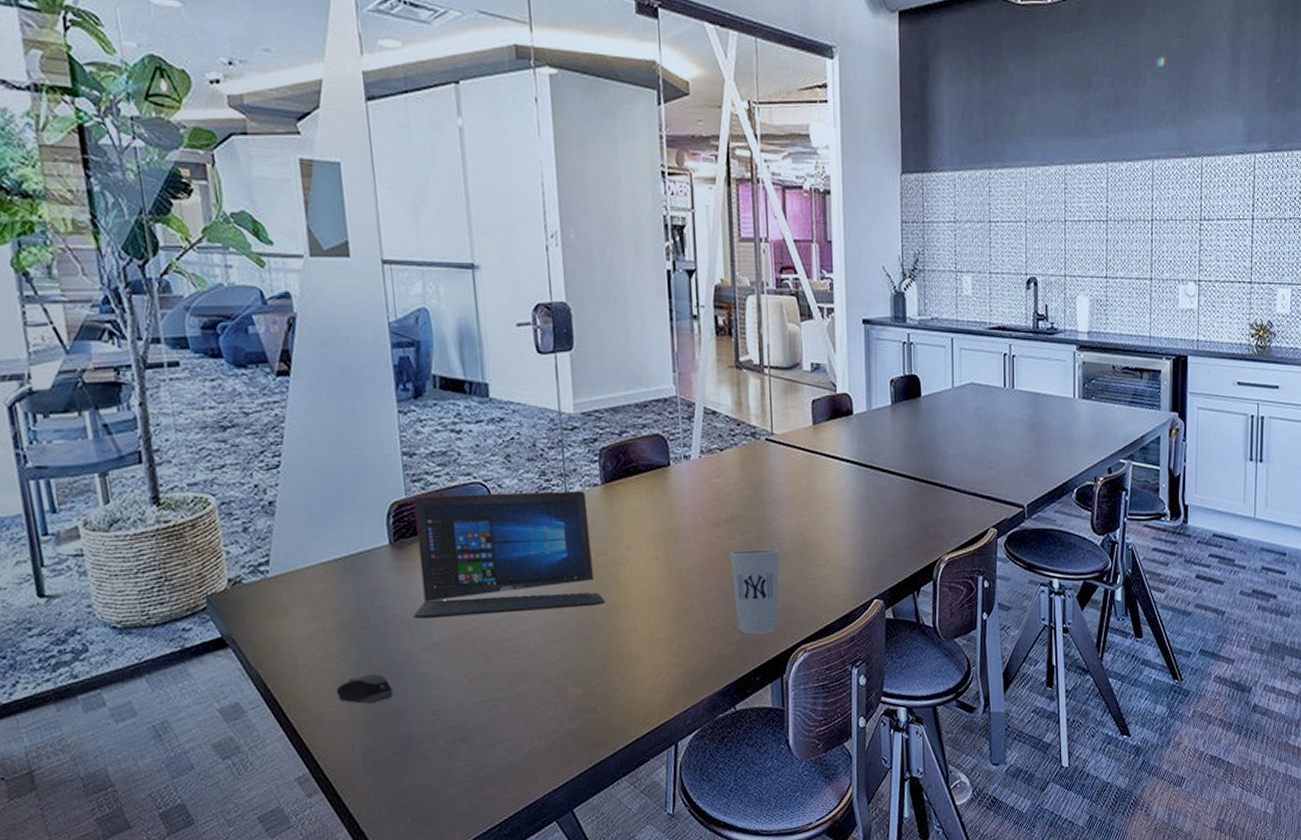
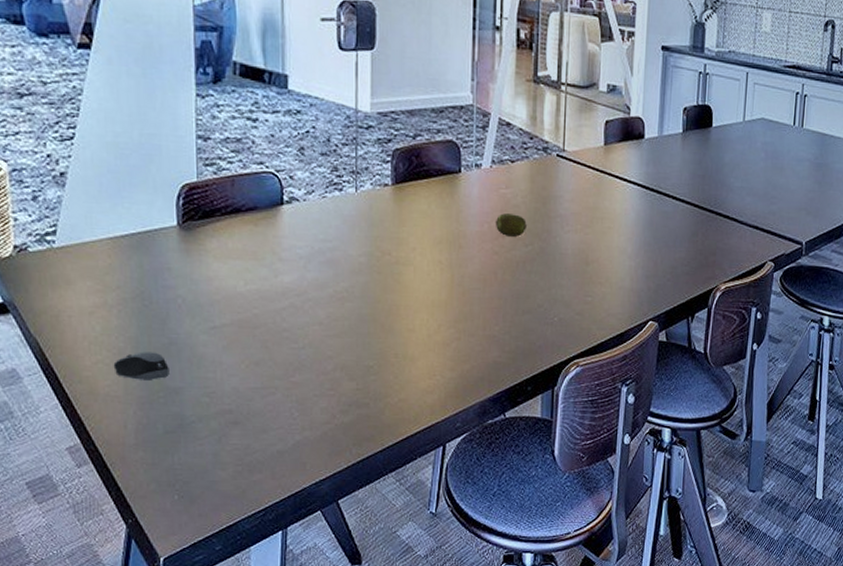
laptop: present [413,491,605,619] -> none [196,180,386,304]
fruit: none [708,502,742,526] -> present [495,213,528,237]
cup: present [731,549,779,634] -> none [513,262,561,344]

